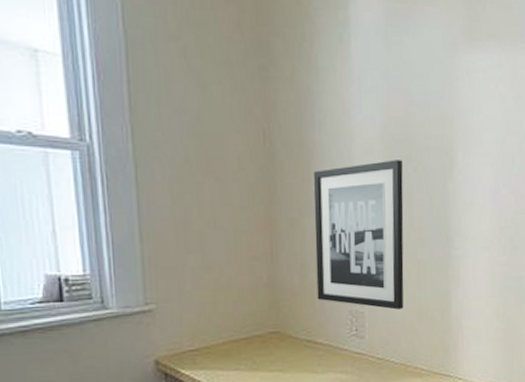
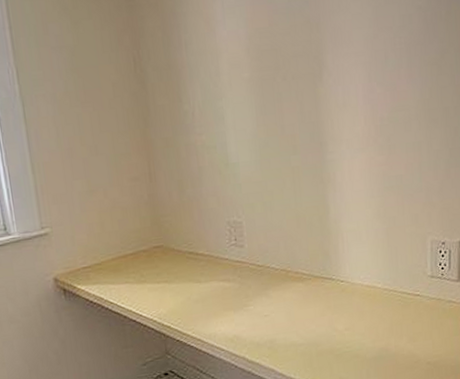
wall art: present [313,160,404,310] -> none [184,70,281,218]

